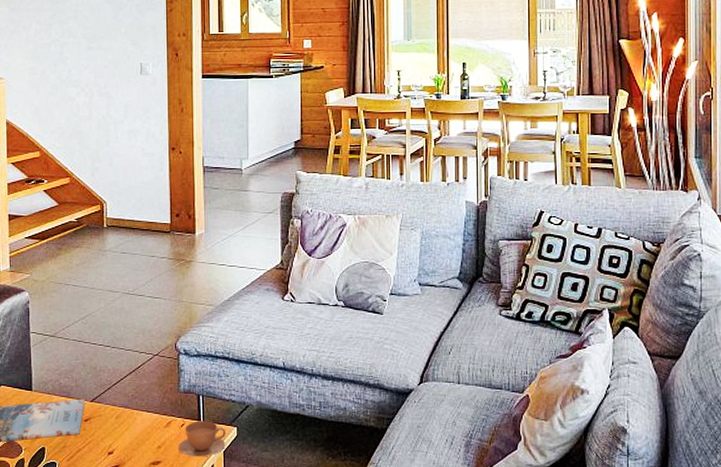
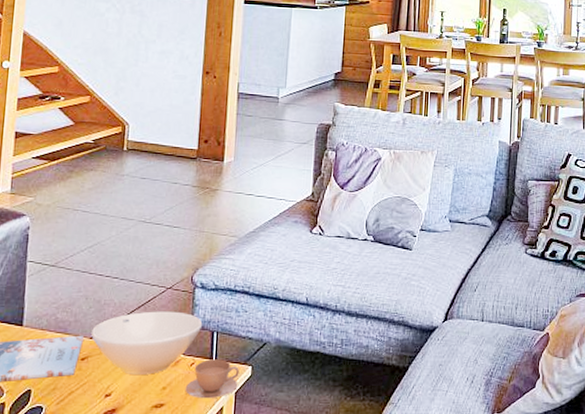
bowl: none [90,376,189,435] -> present [90,311,203,376]

